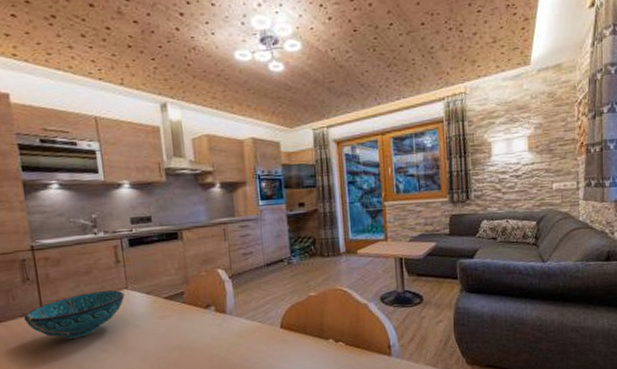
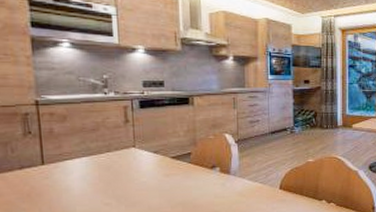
decorative bowl: present [23,290,125,339] -> none [22,148,132,192]

